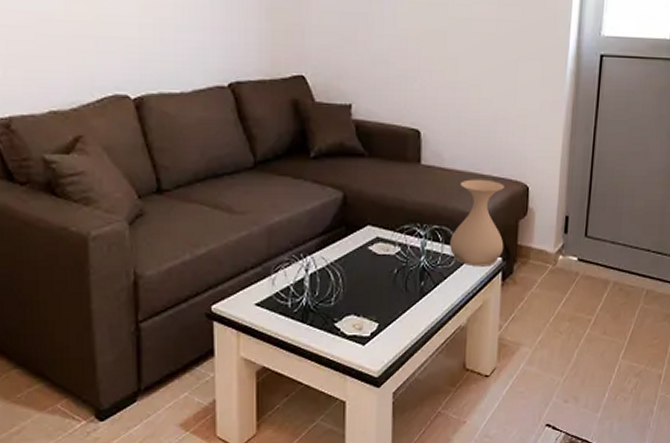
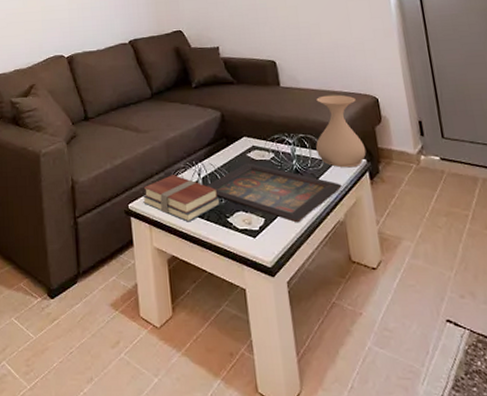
books: none [231,270,330,328] -> present [143,175,221,222]
icon panel: none [313,257,470,328] -> present [206,163,342,223]

